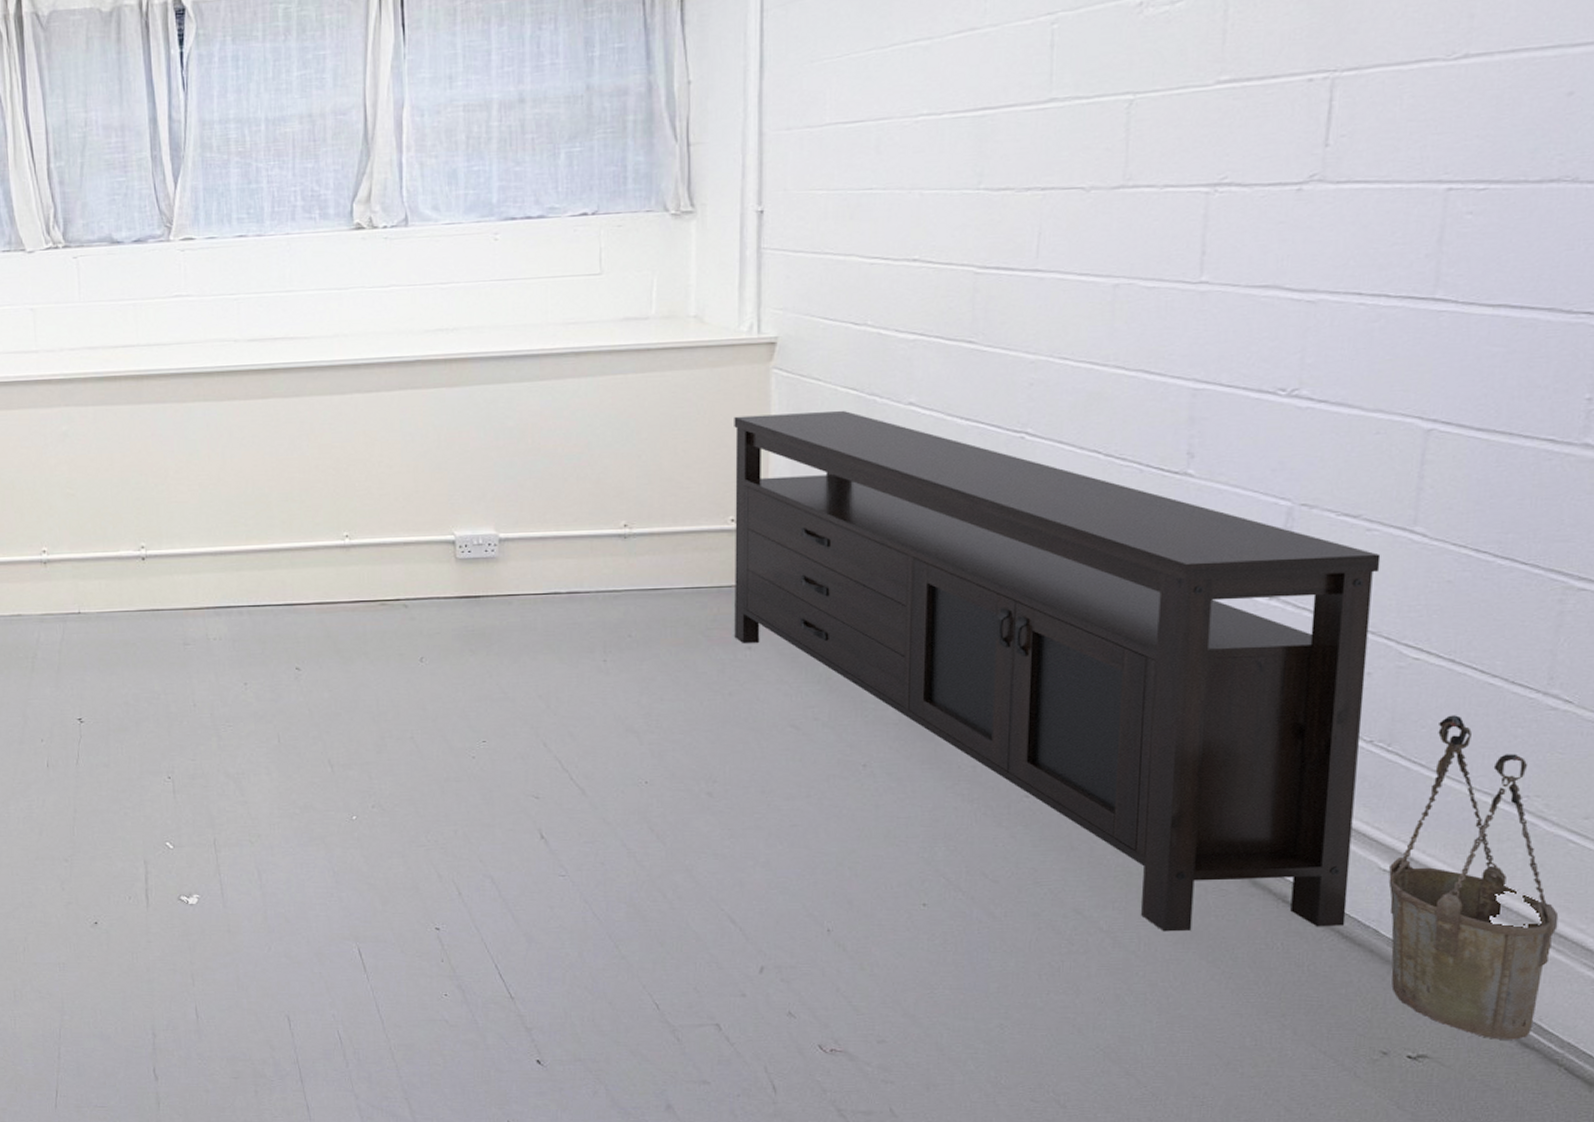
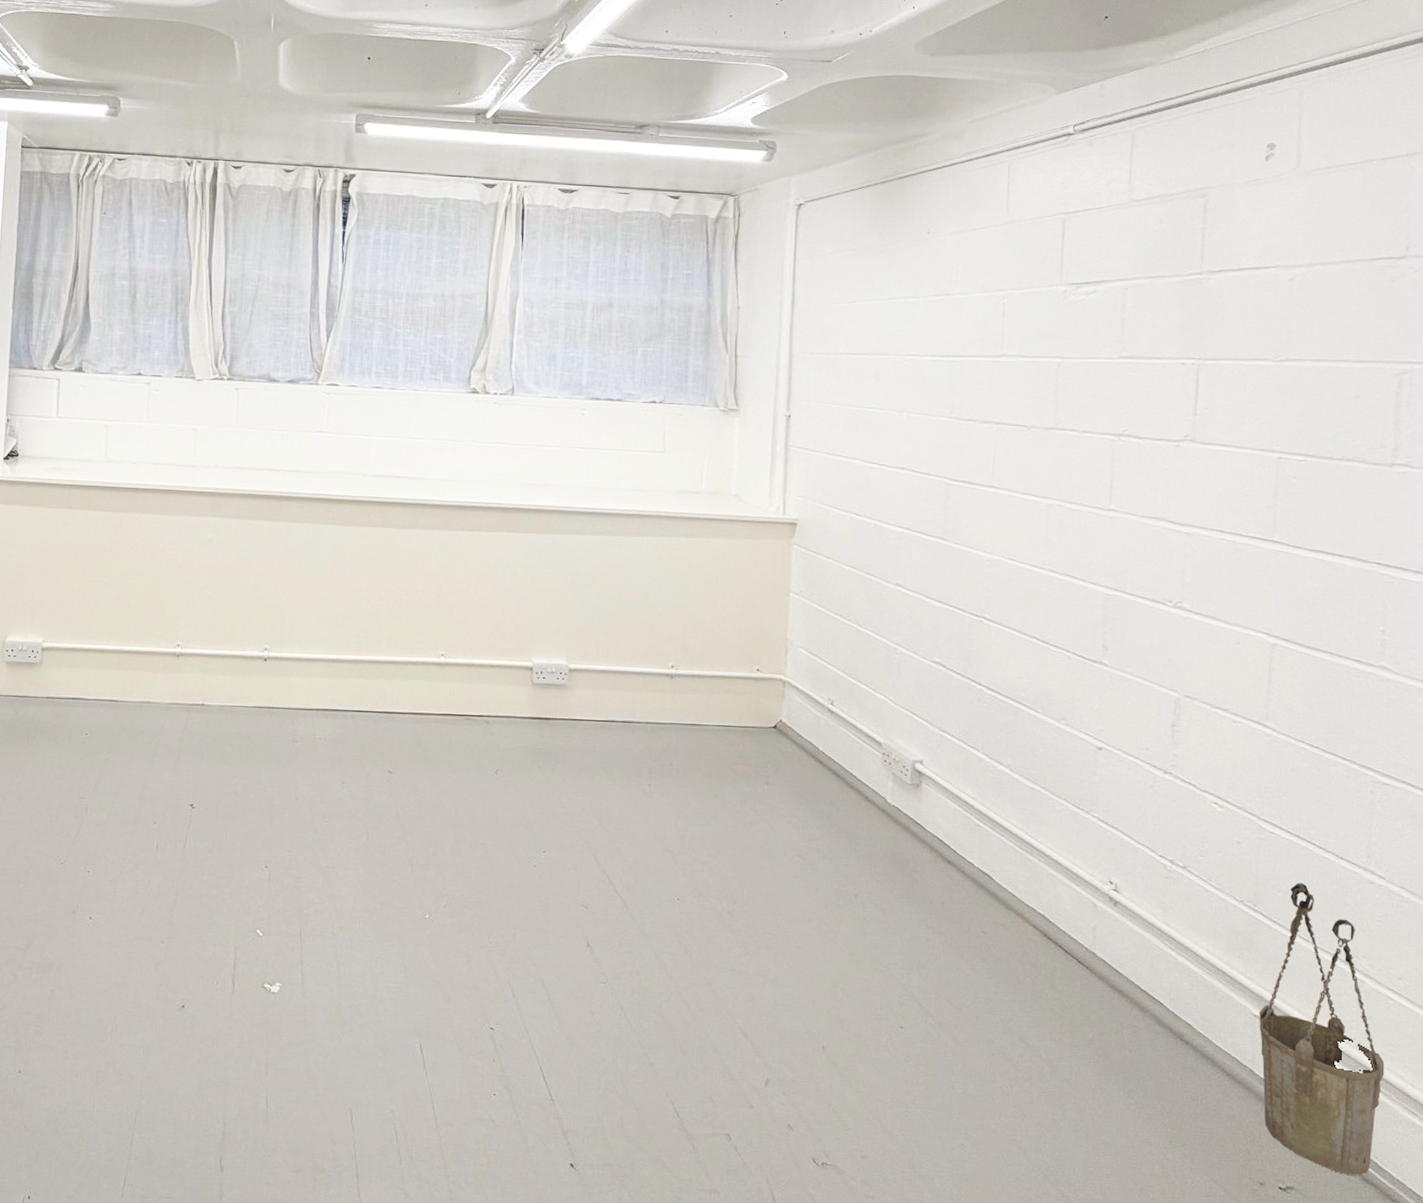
media console: present [734,411,1381,932] -> none [756,581,1244,1065]

